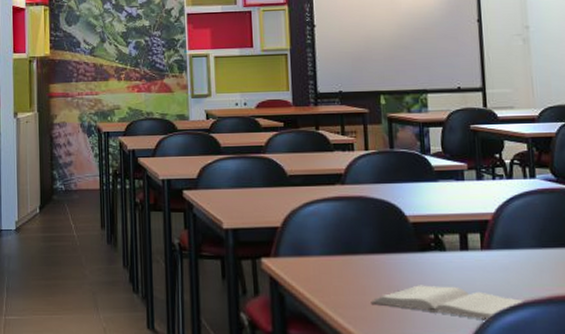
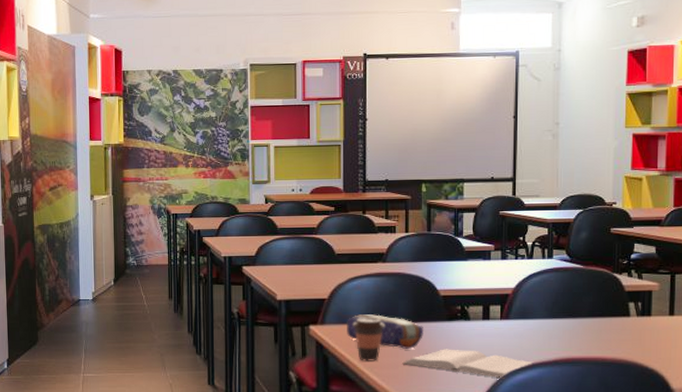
pencil case: none [304,245,393,285] -> present [347,314,423,349]
coffee cup: none [311,249,347,300] -> present [353,318,384,361]

